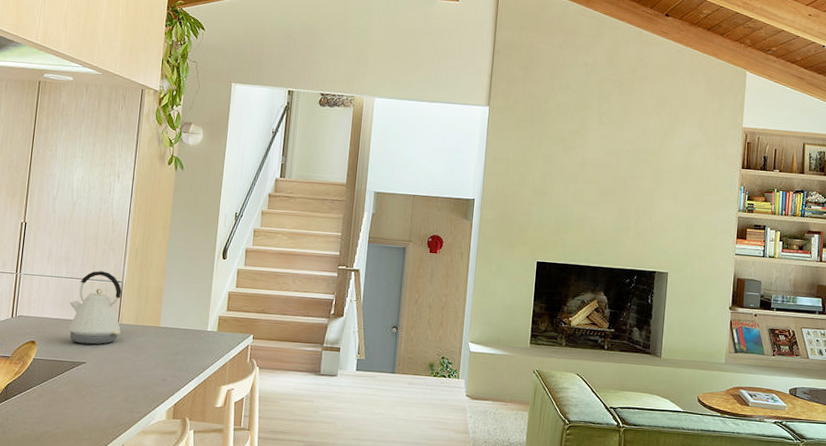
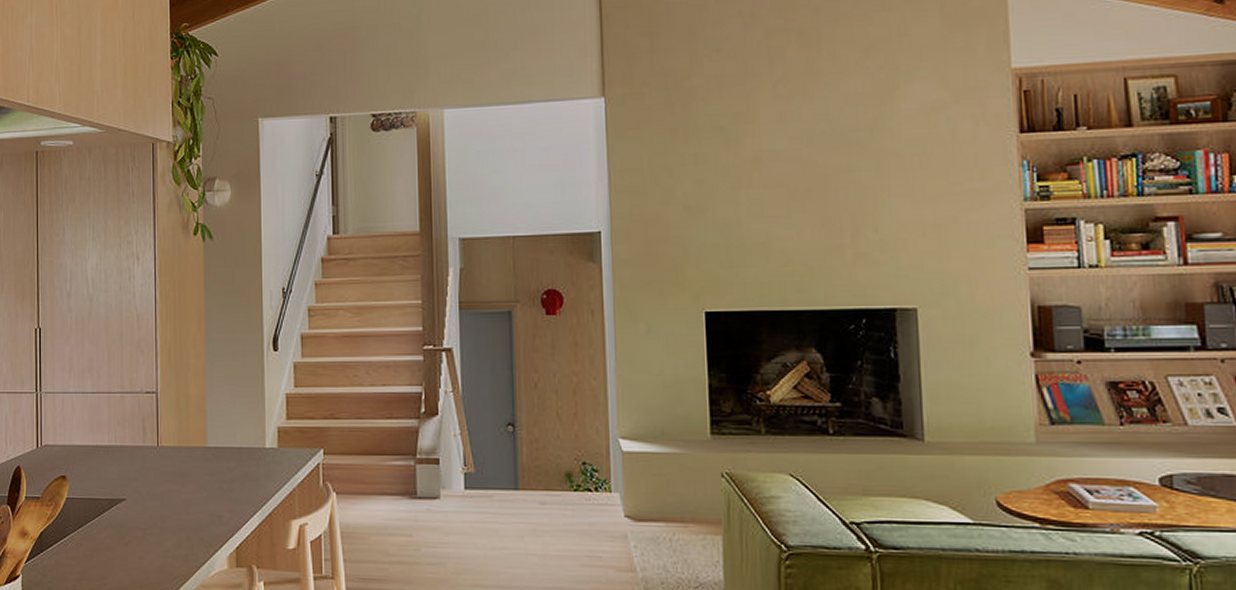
kettle: present [68,271,122,345] -> none [99,381,163,476]

